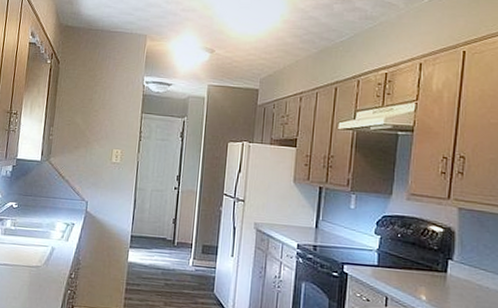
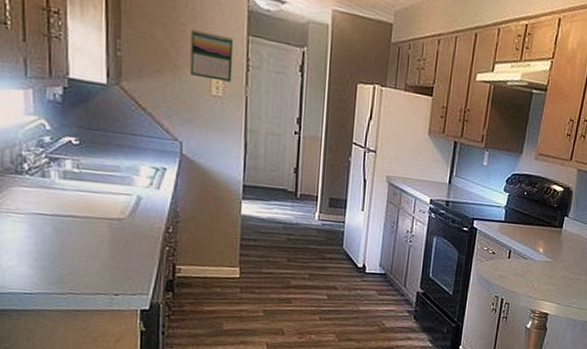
calendar: none [97,114,131,151] -> present [189,29,234,83]

